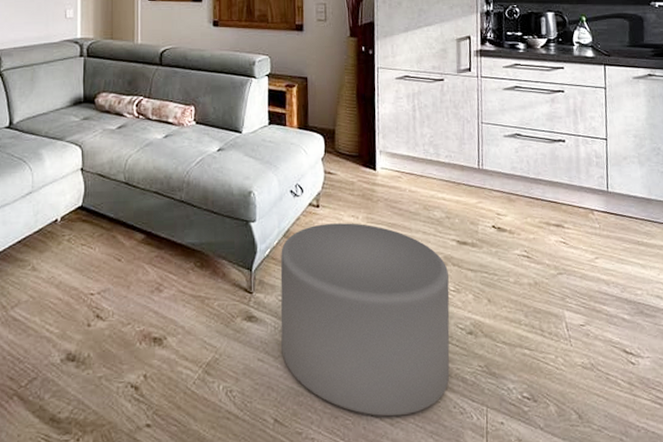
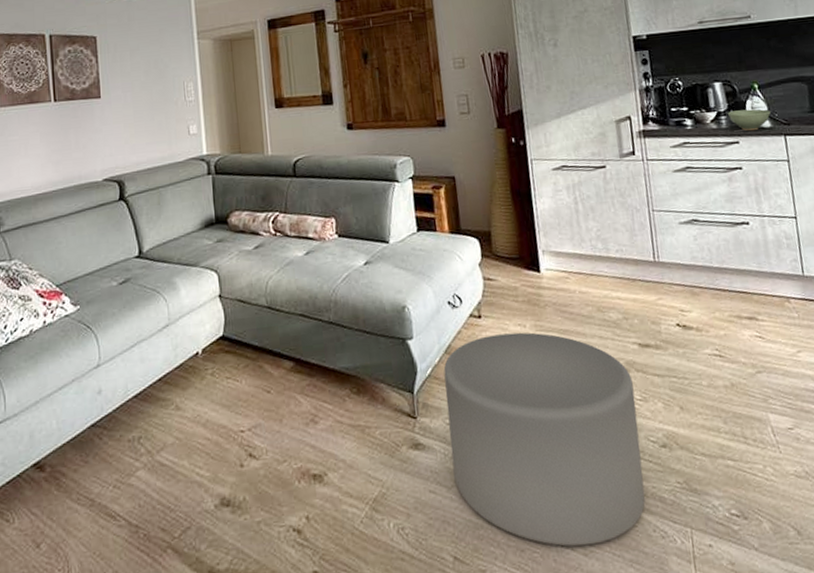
bowl: none [556,39,594,59] -> present [727,109,771,131]

